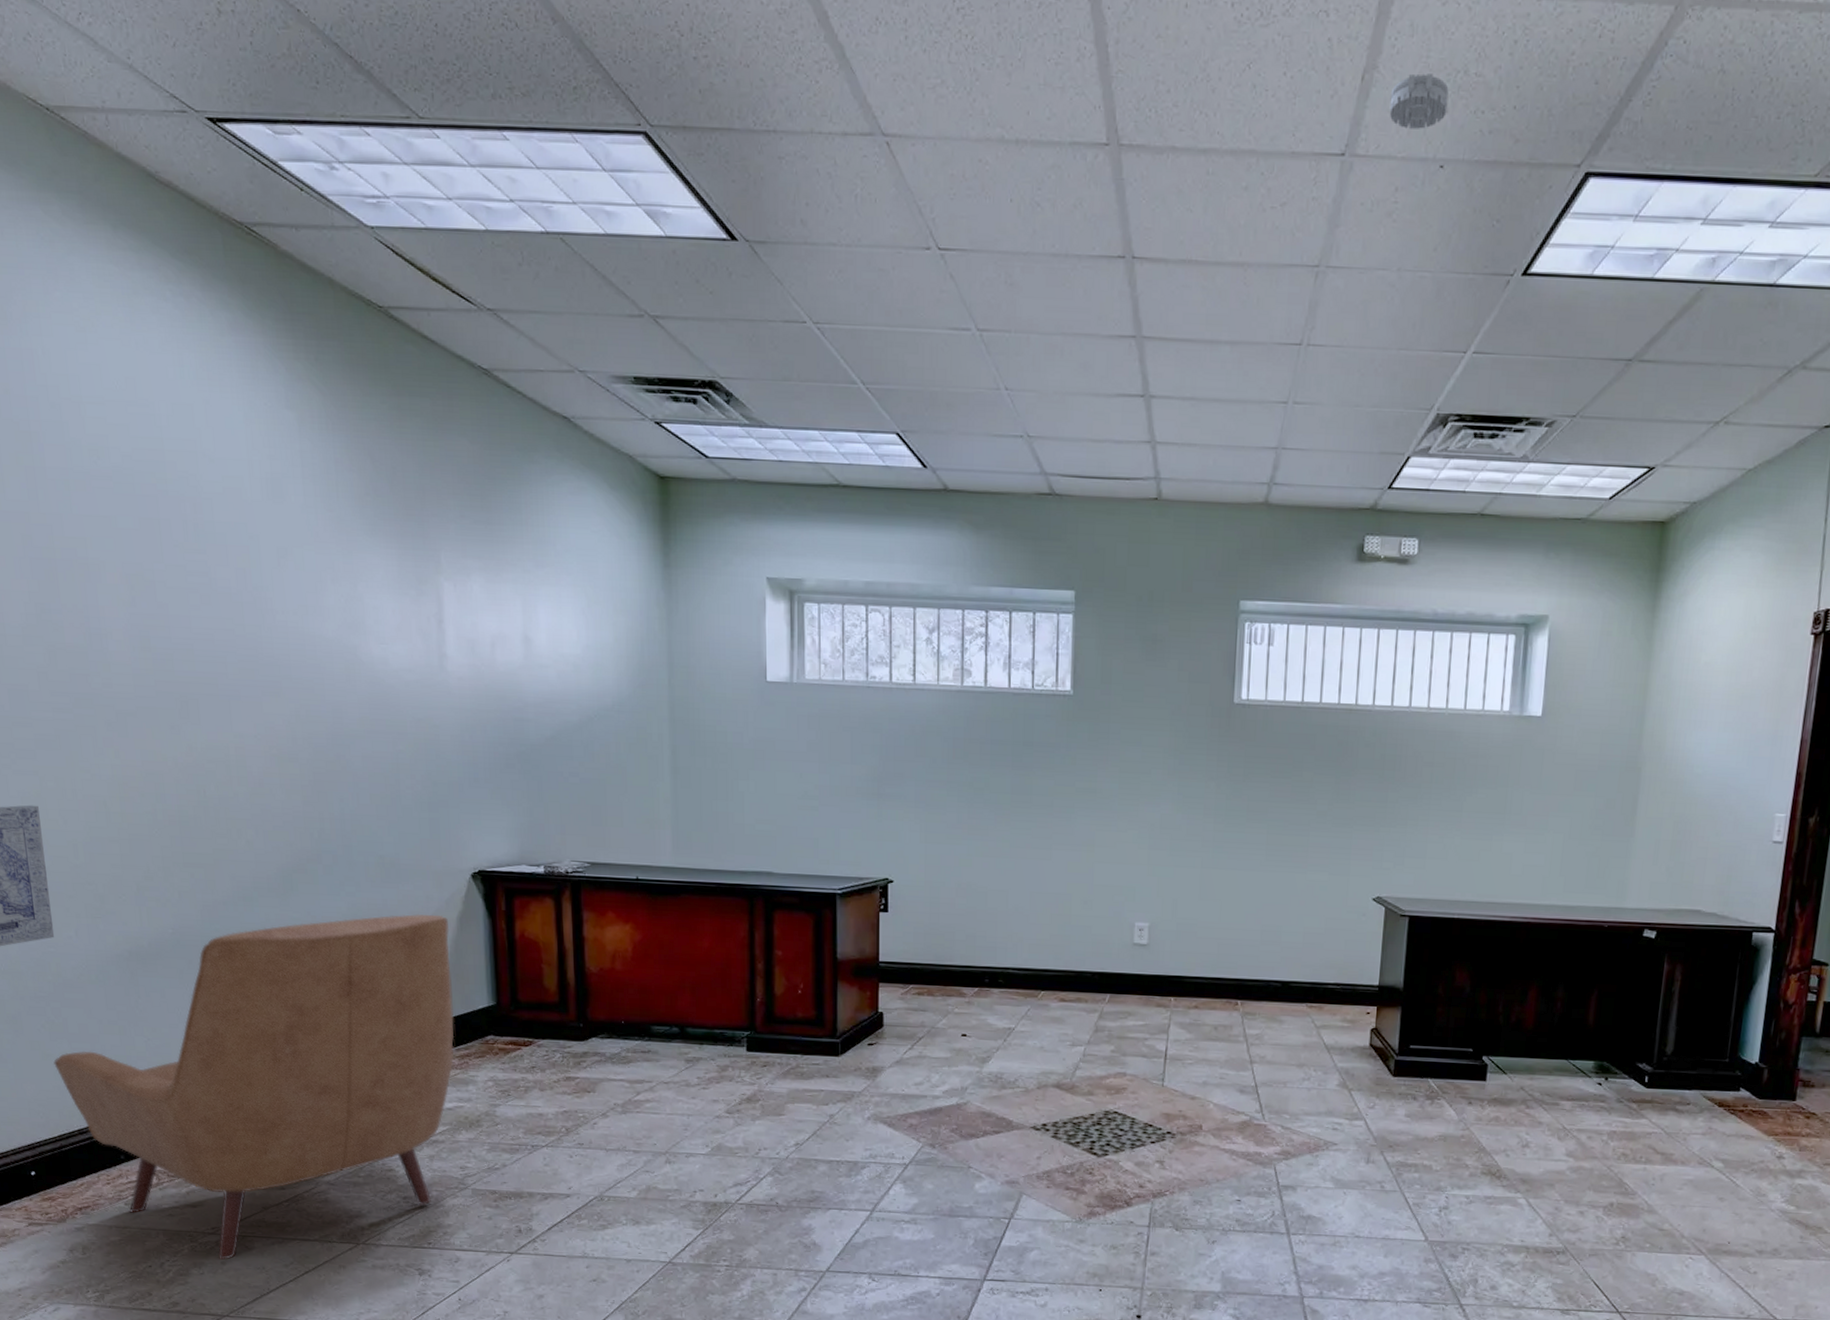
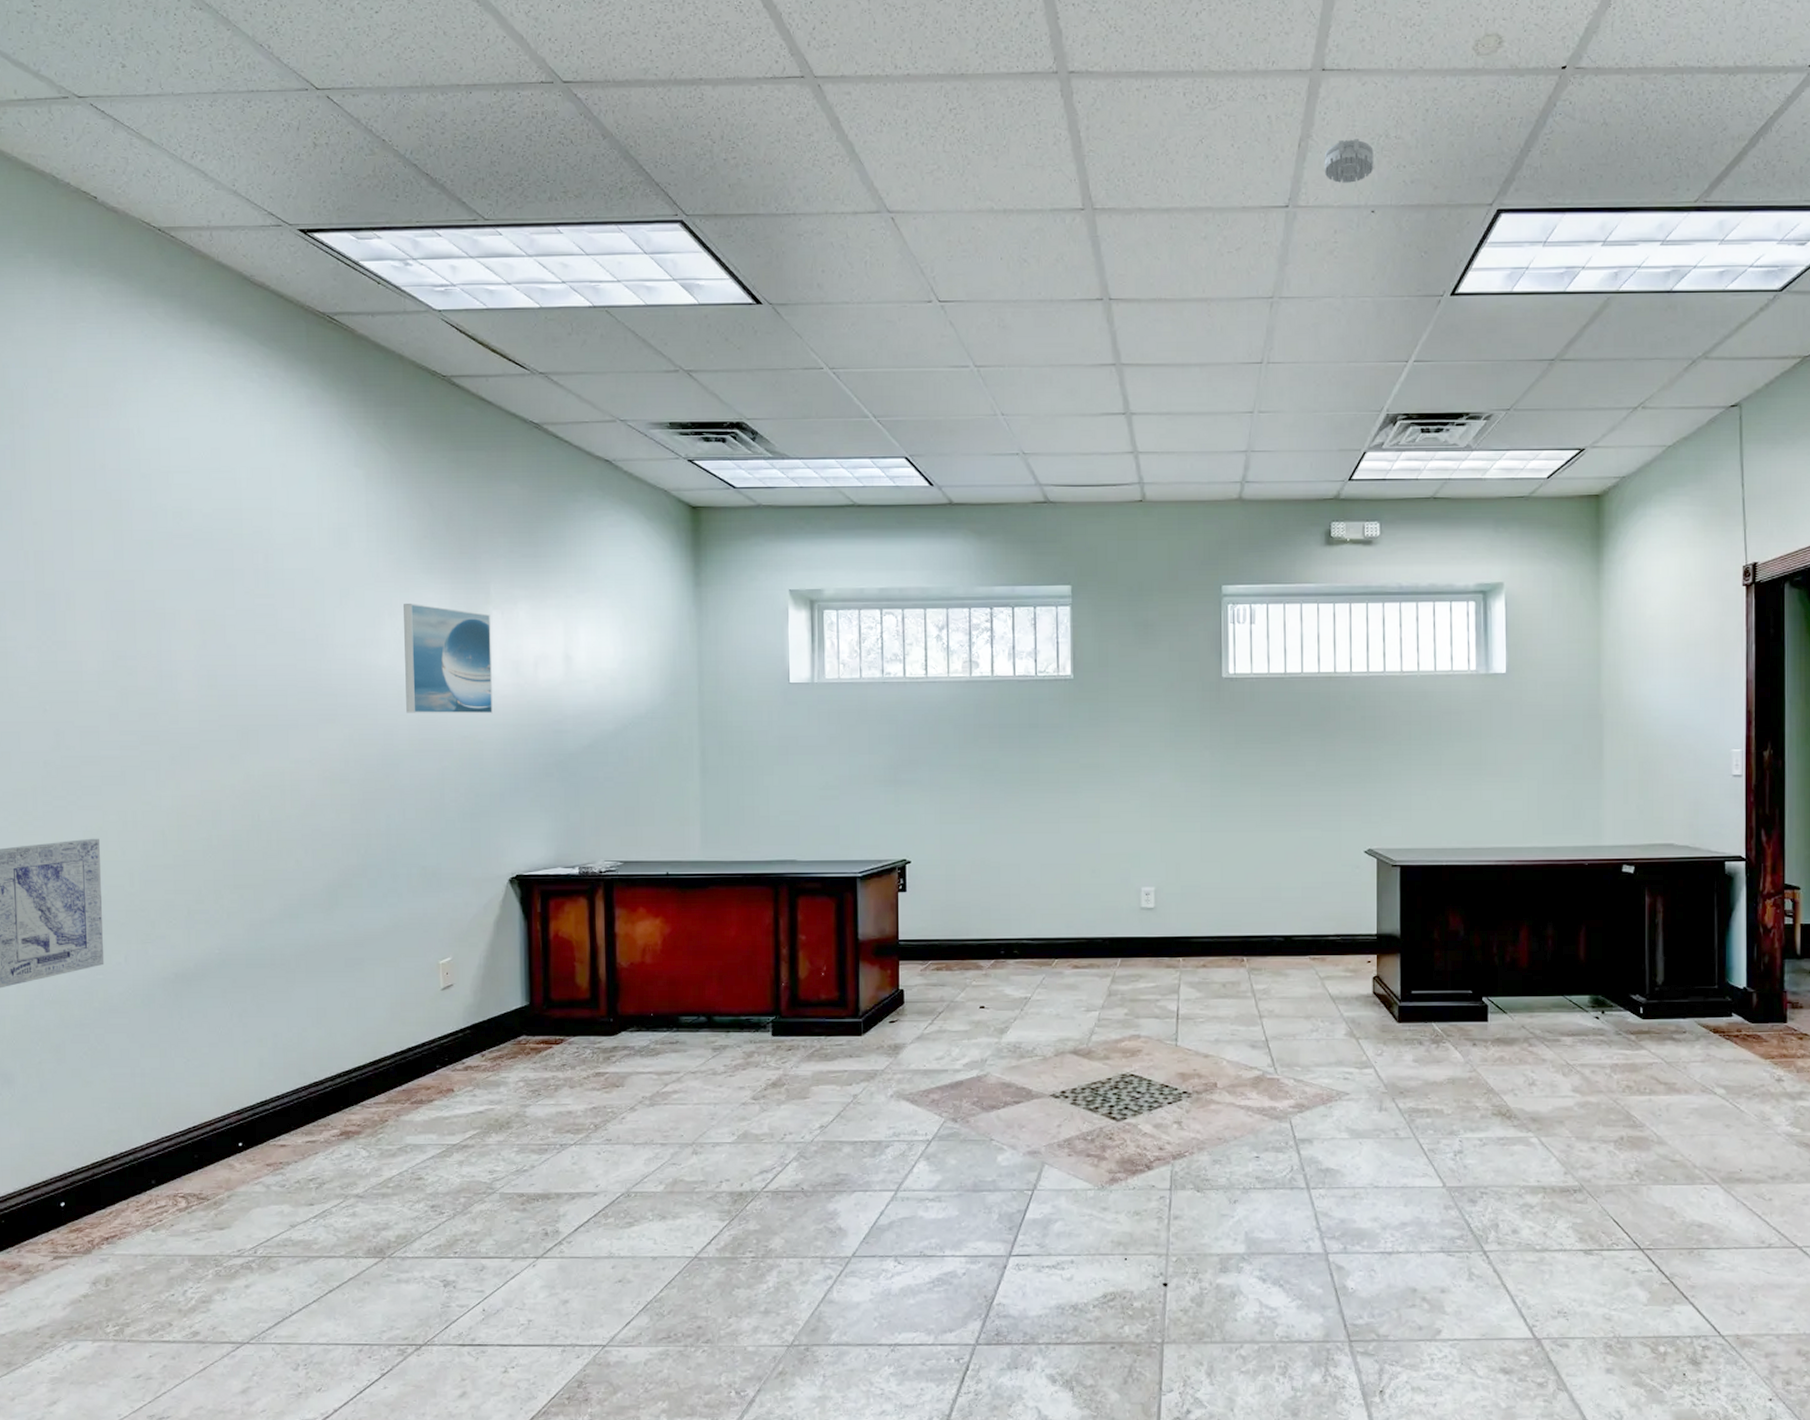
chair: present [53,913,455,1261] -> none [93,920,488,1284]
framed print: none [347,569,448,696] -> present [404,604,493,714]

